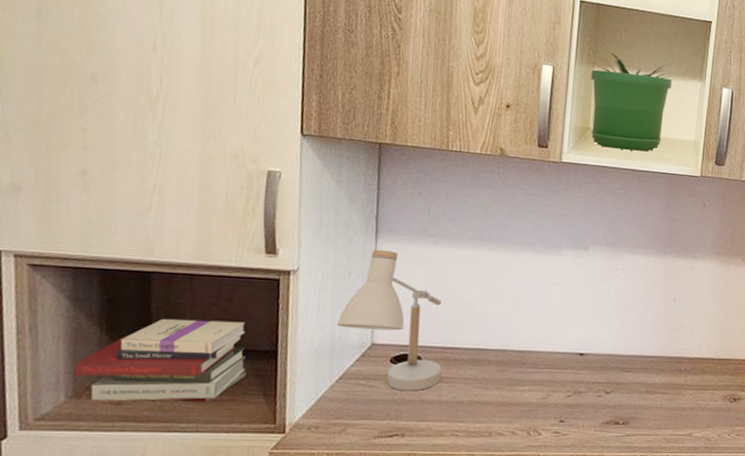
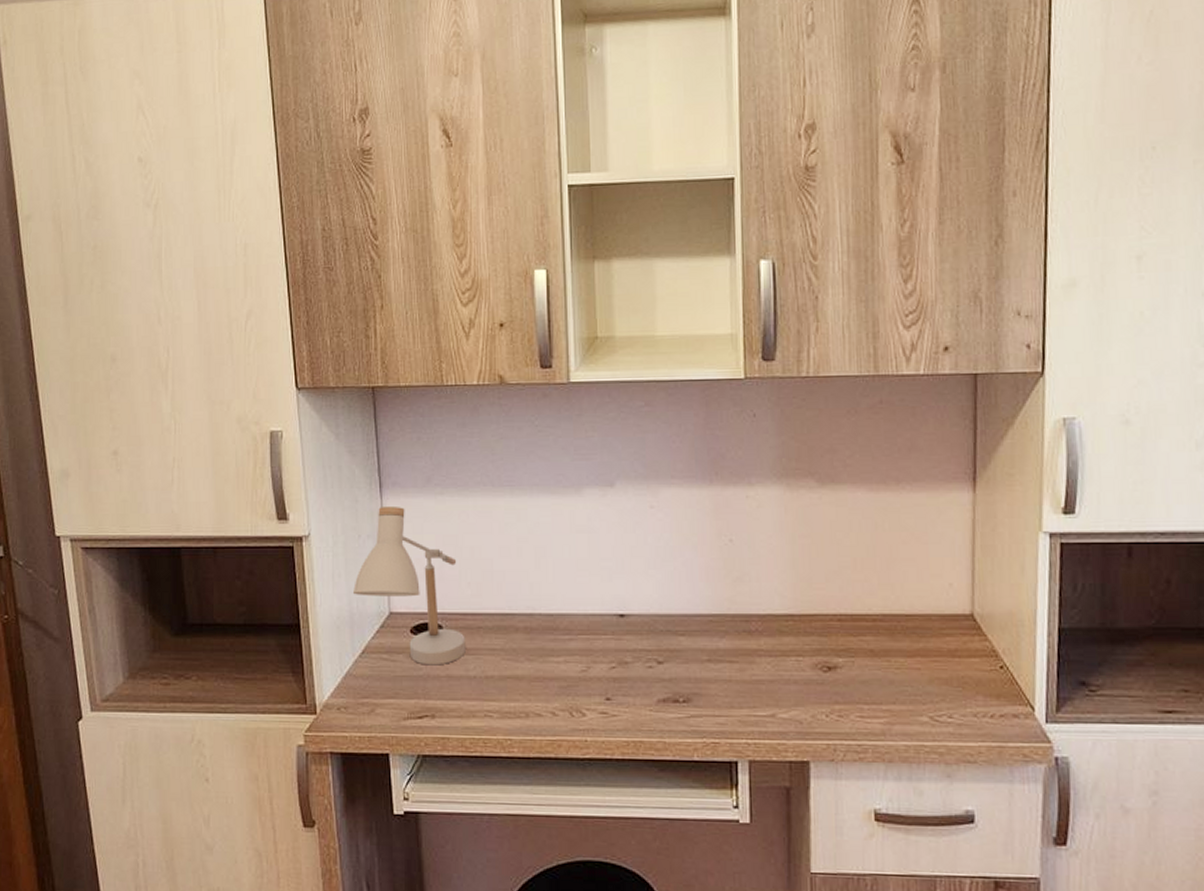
books: present [73,318,247,403] -> none [127,594,275,682]
planter: present [589,52,687,151] -> none [587,240,712,358]

